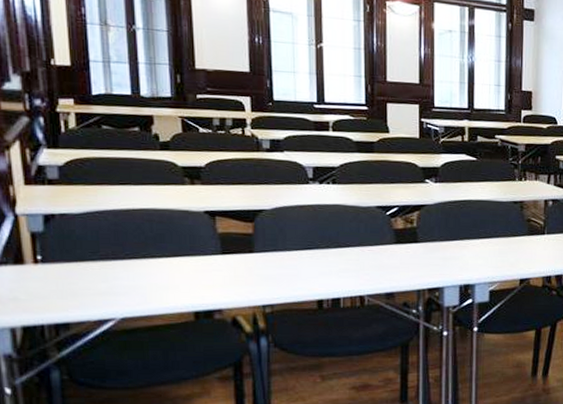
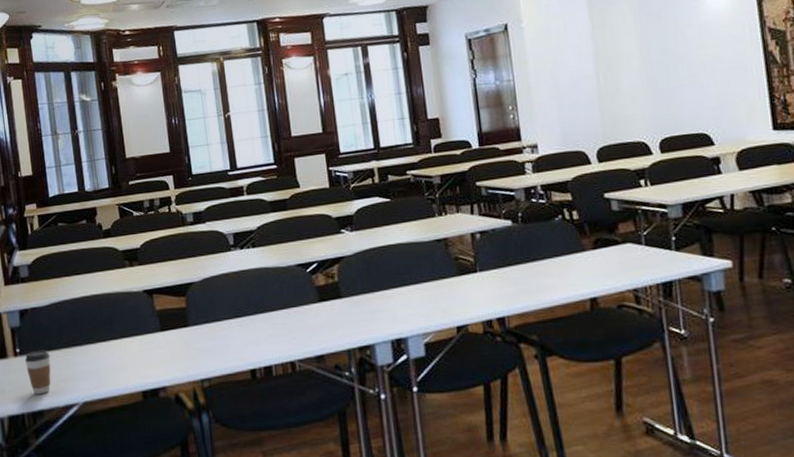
coffee cup: none [47,259,83,306] -> present [24,350,51,394]

